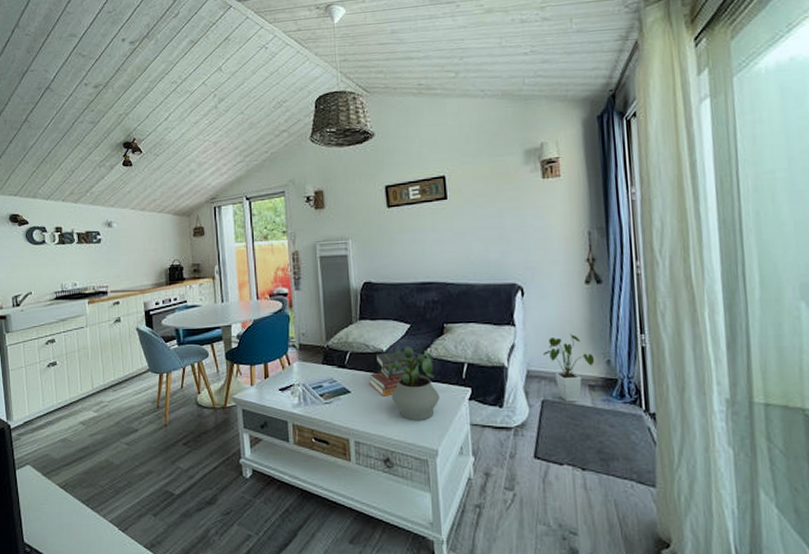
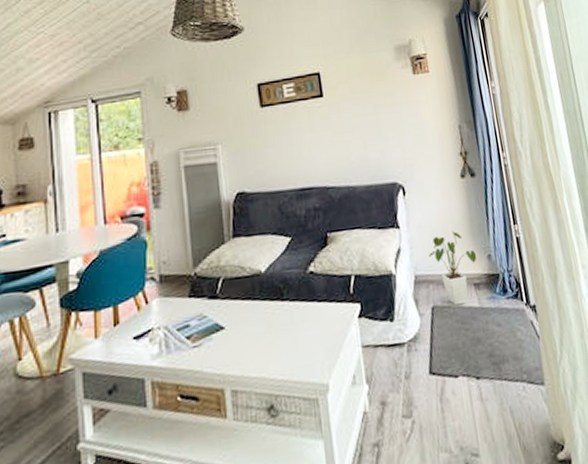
books: present [370,351,422,397] -> none [247,269,306,328]
potted plant: present [388,346,440,420] -> none [267,263,327,352]

